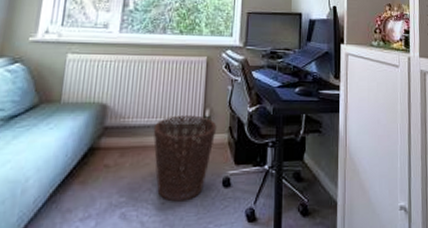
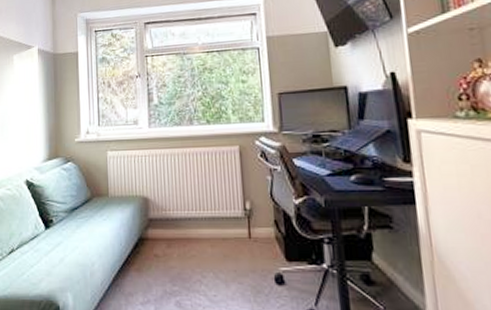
basket: present [153,115,217,202] -> none [194,208,261,296]

